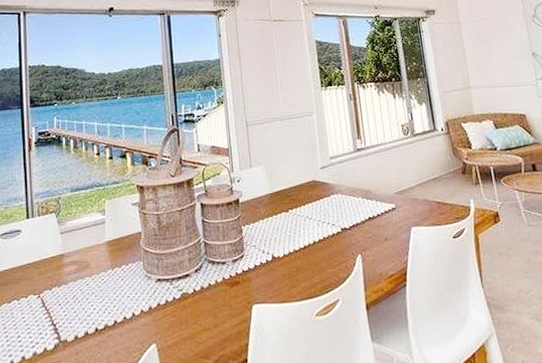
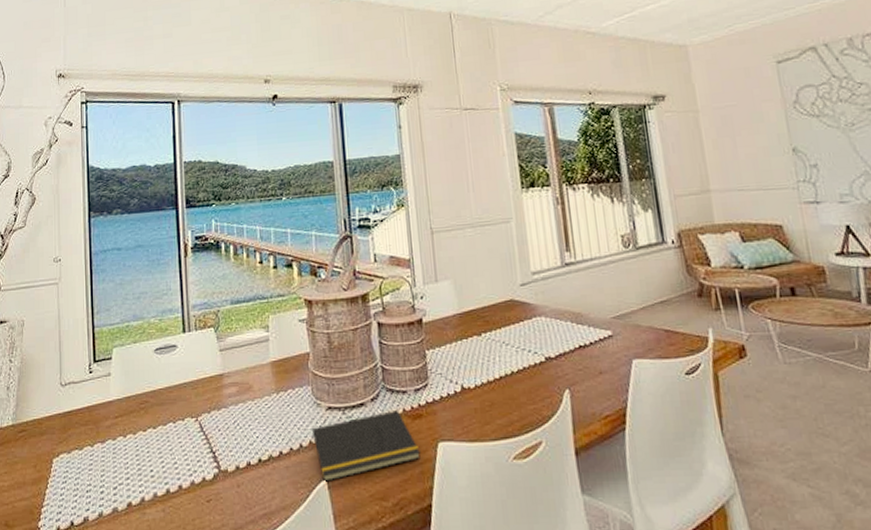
notepad: none [142,278,238,345] -> present [311,409,420,482]

